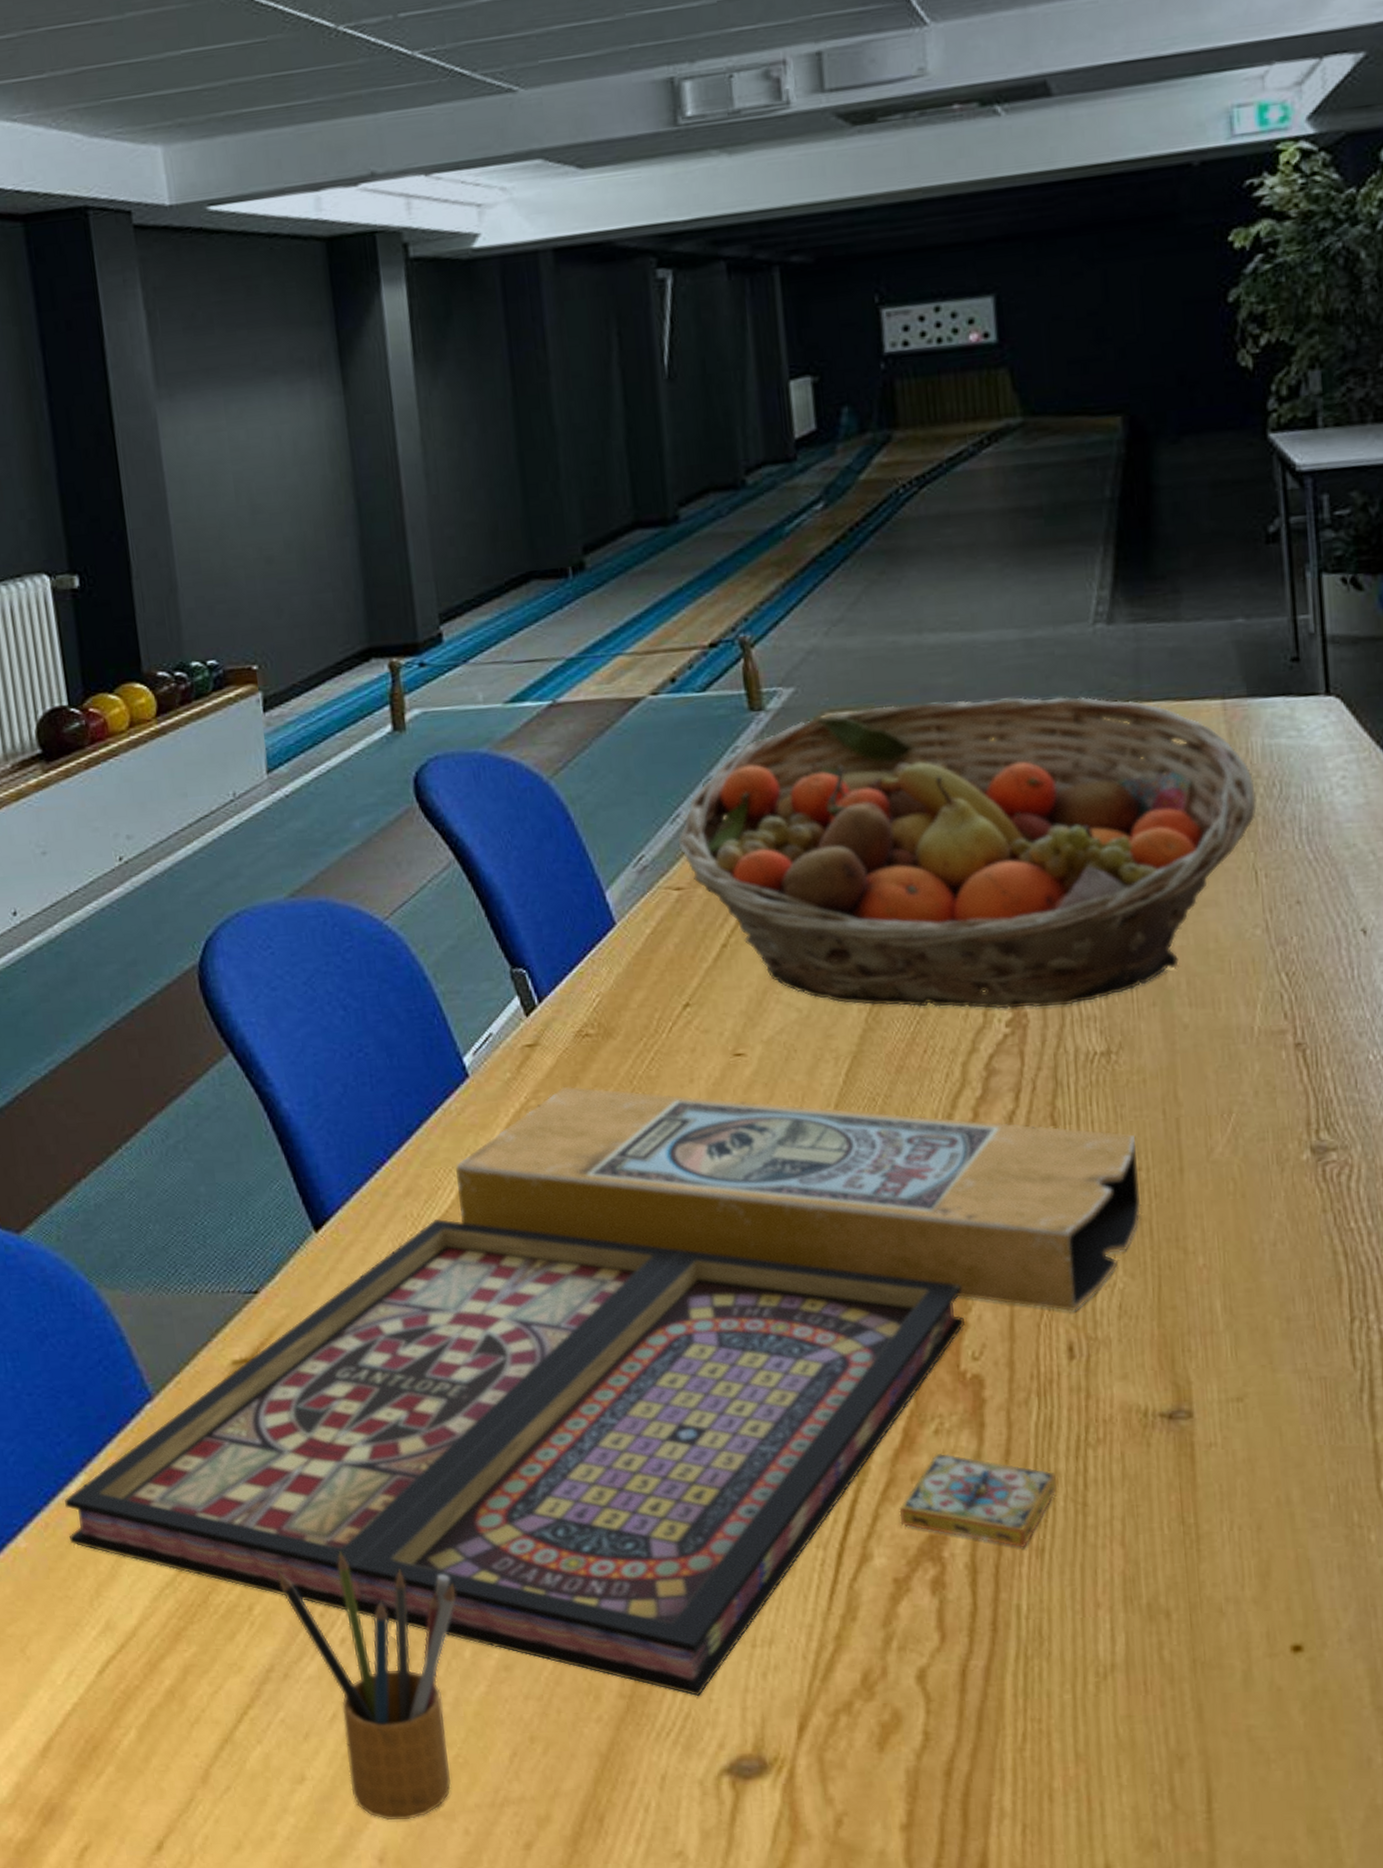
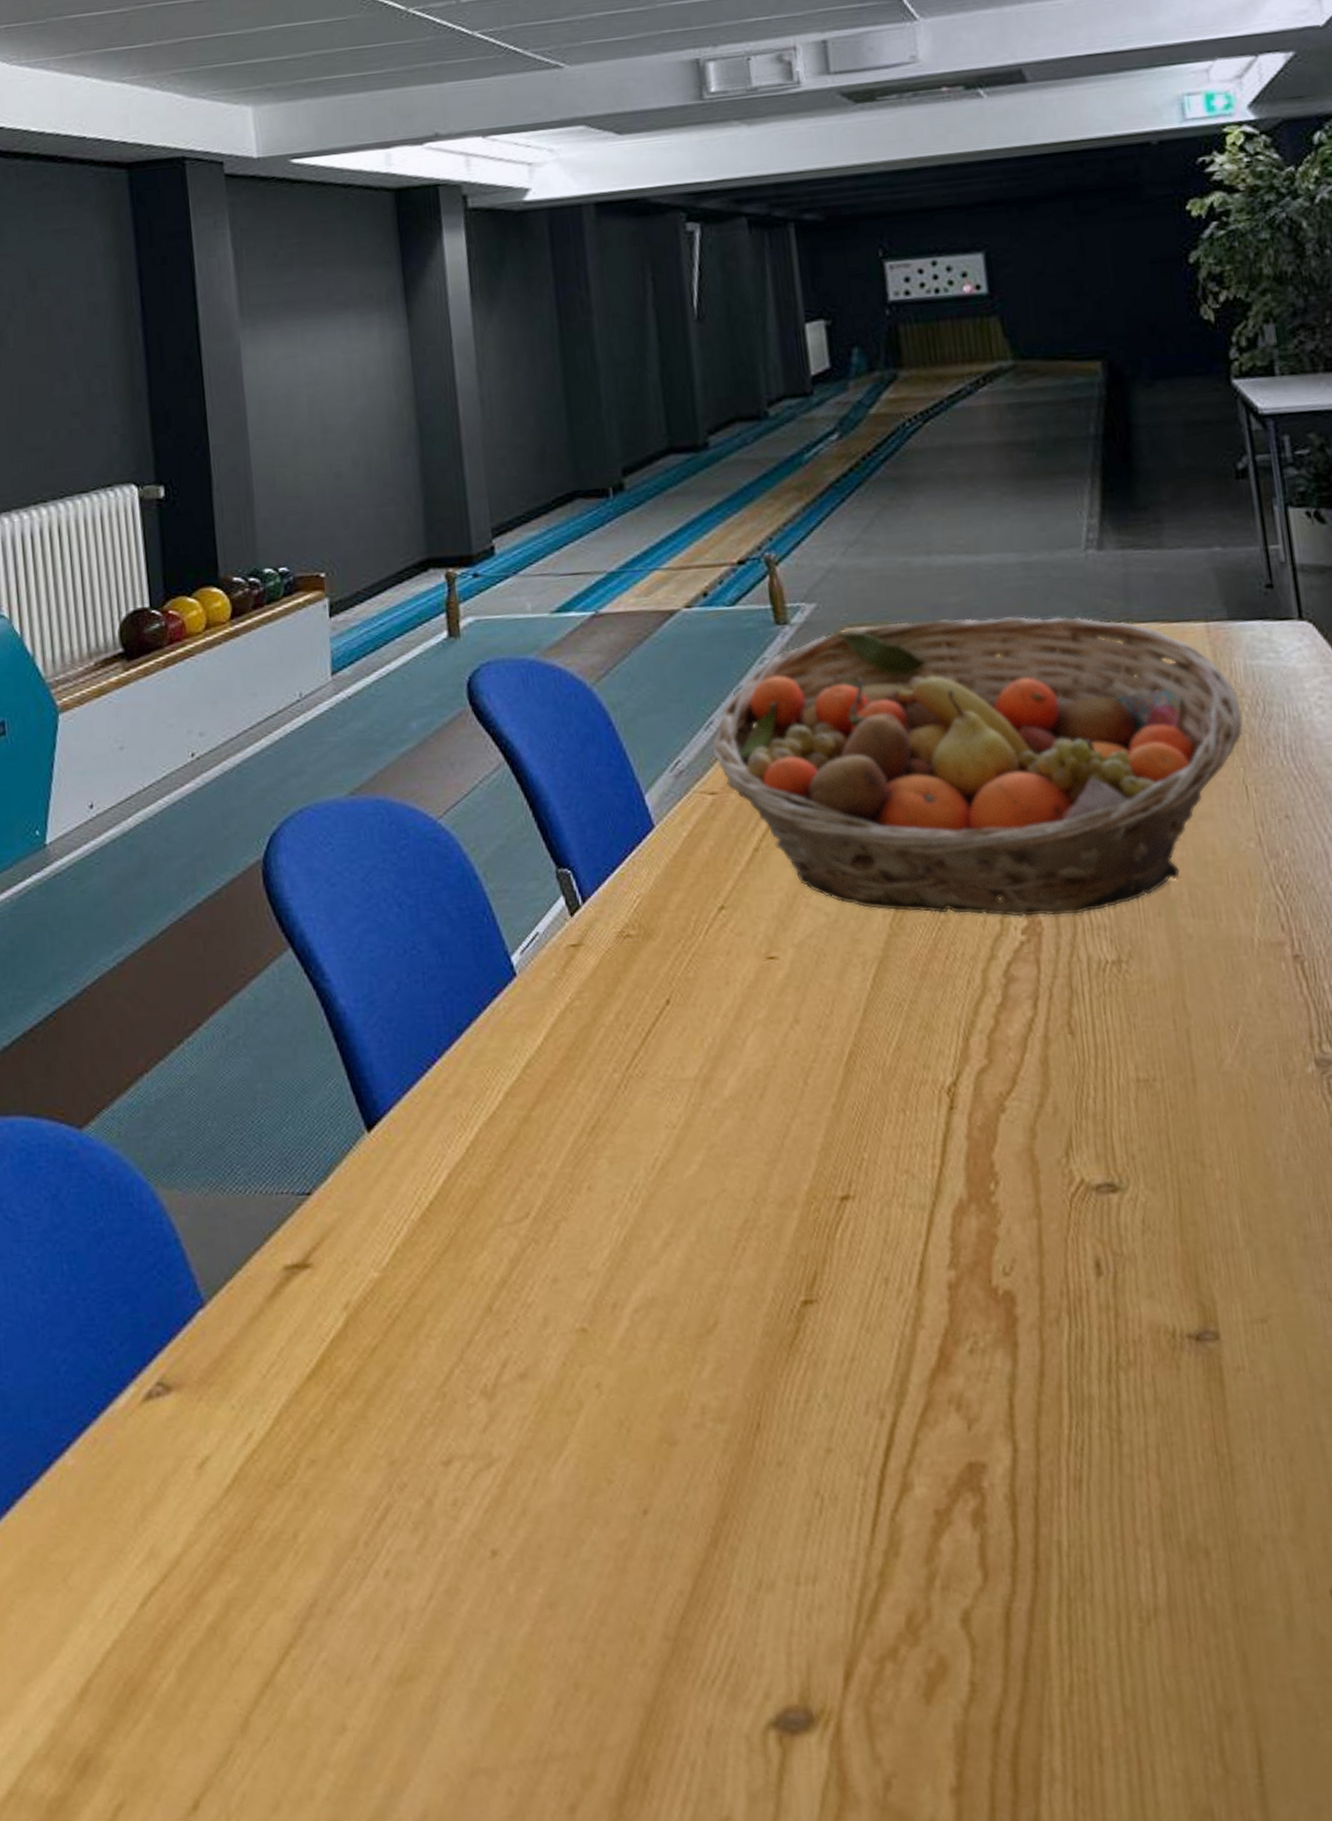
board game: present [65,1086,1142,1697] -> none [114,986,1158,1640]
pencil box: present [276,1551,456,1821] -> none [322,1473,501,1778]

